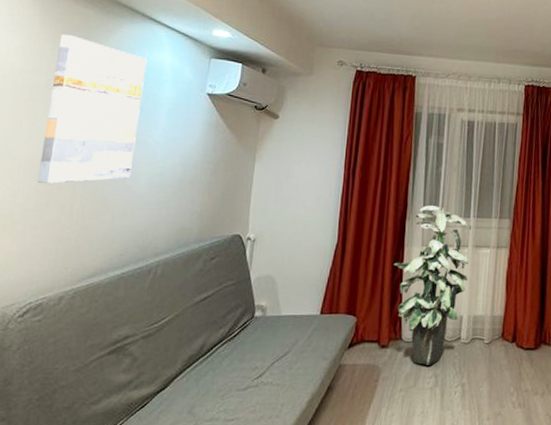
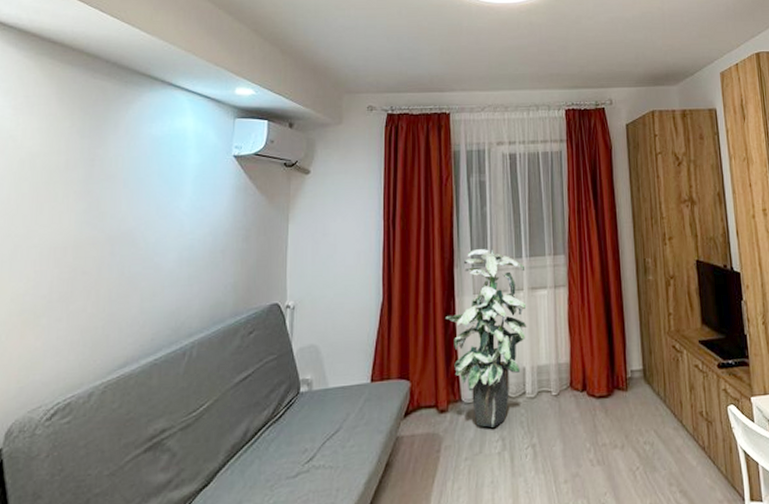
wall art: present [37,34,147,184] -> none [60,110,169,270]

